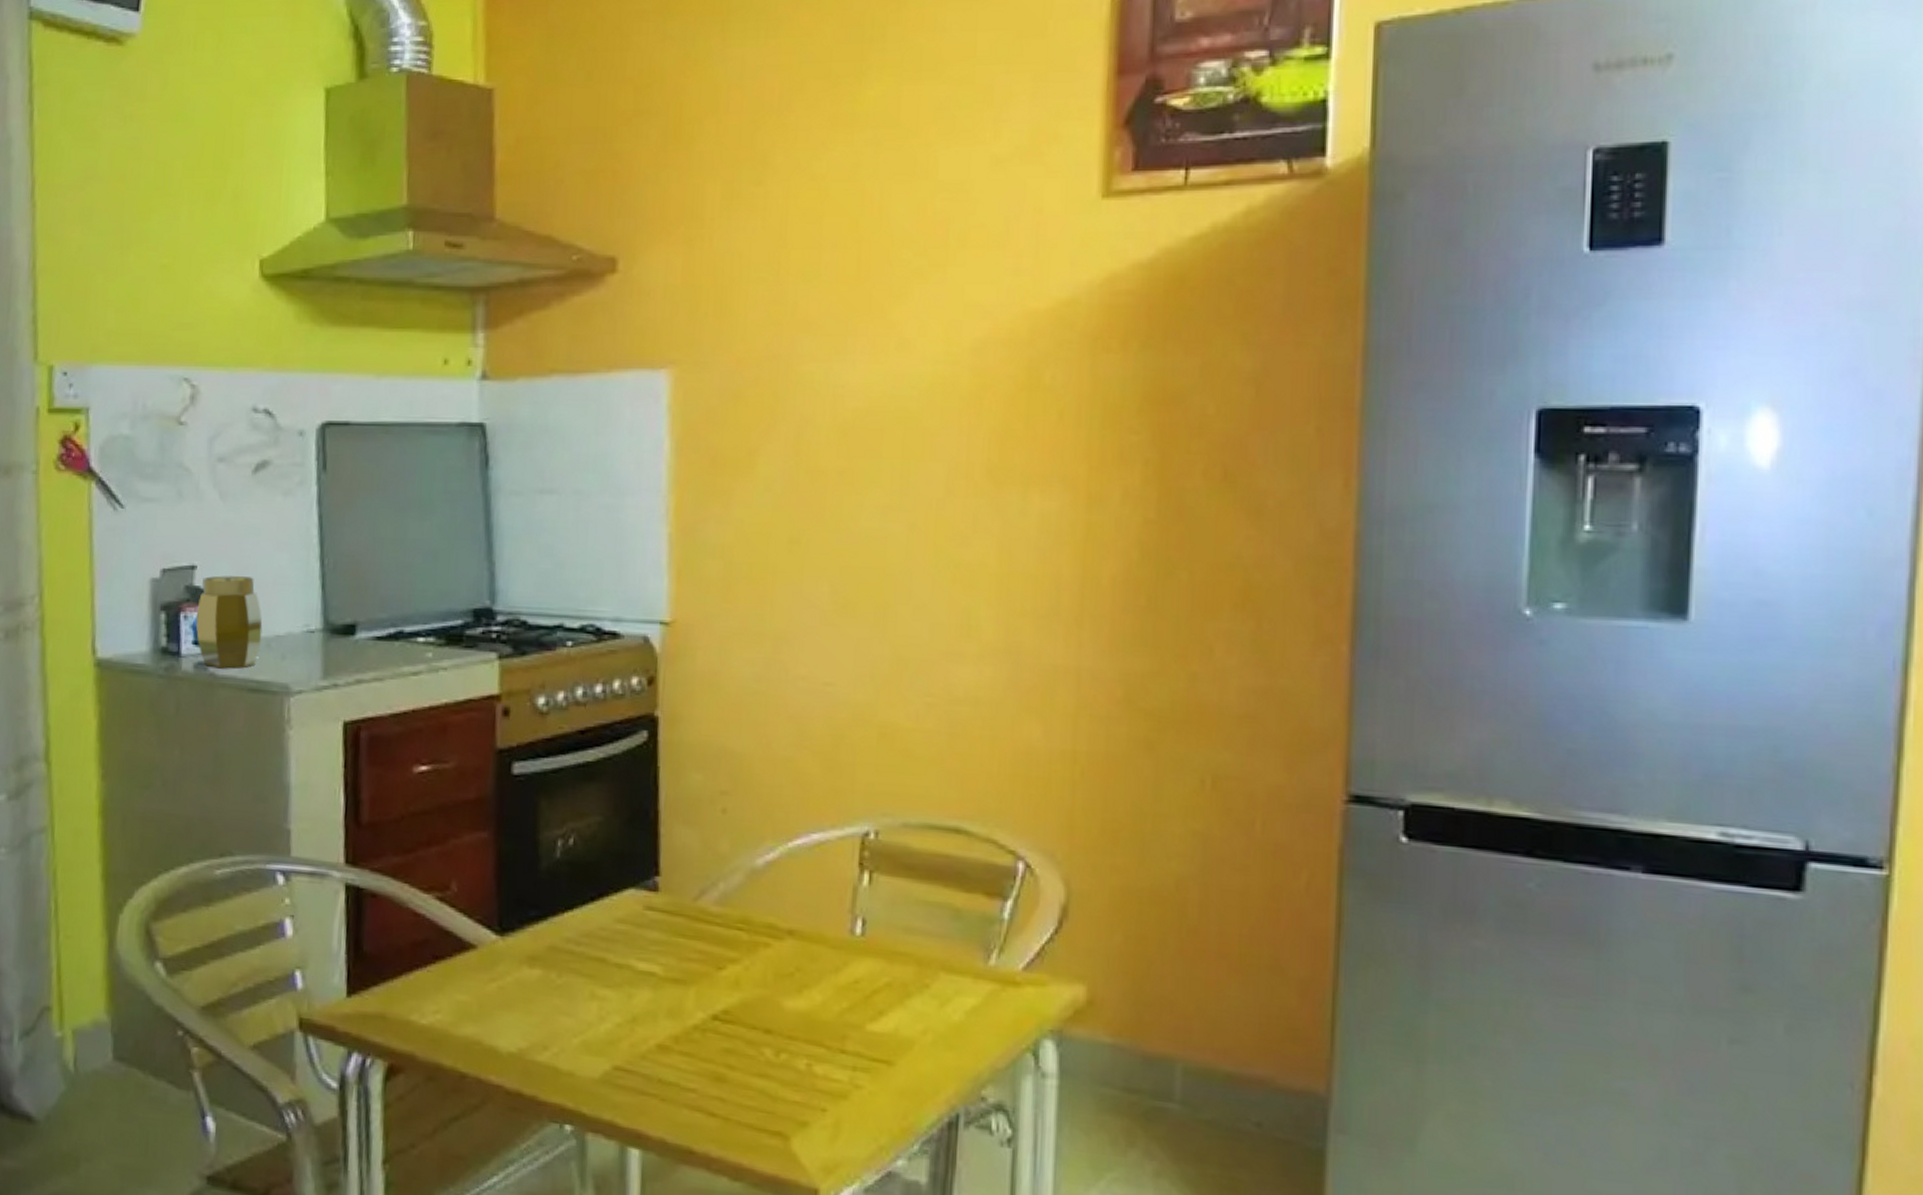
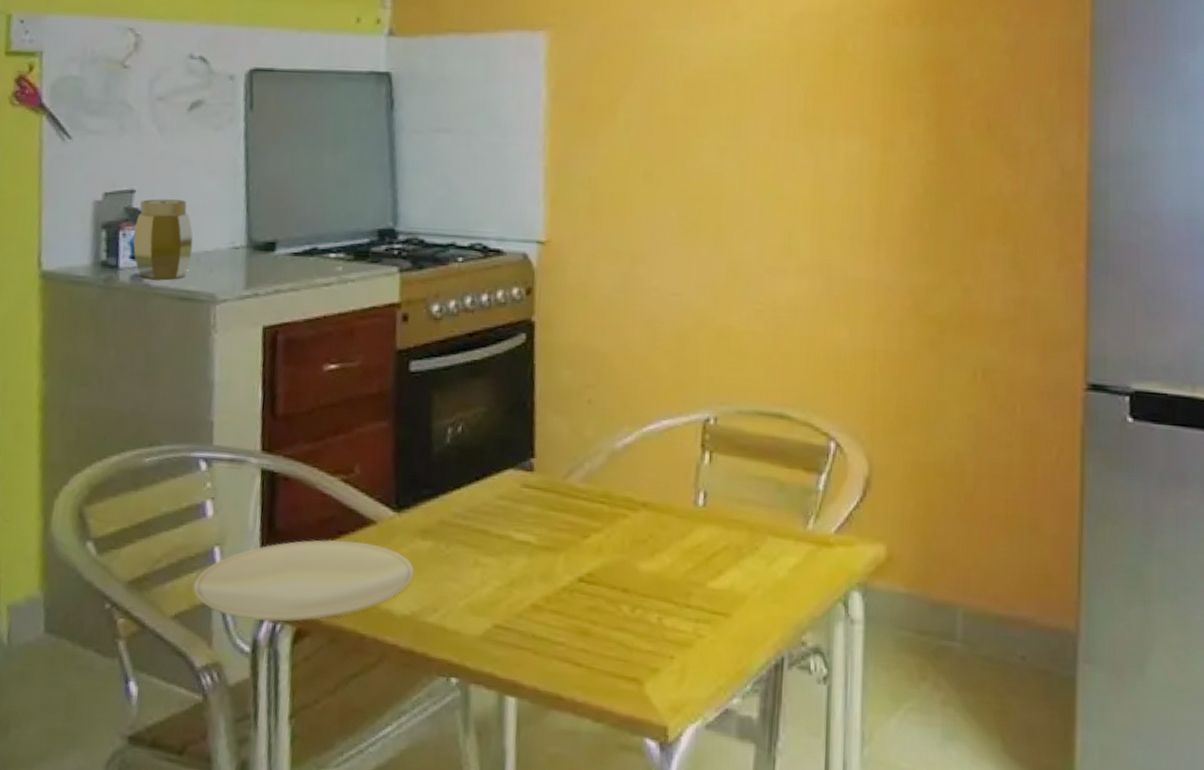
plate: none [273,964,521,1056] -> present [193,539,414,622]

